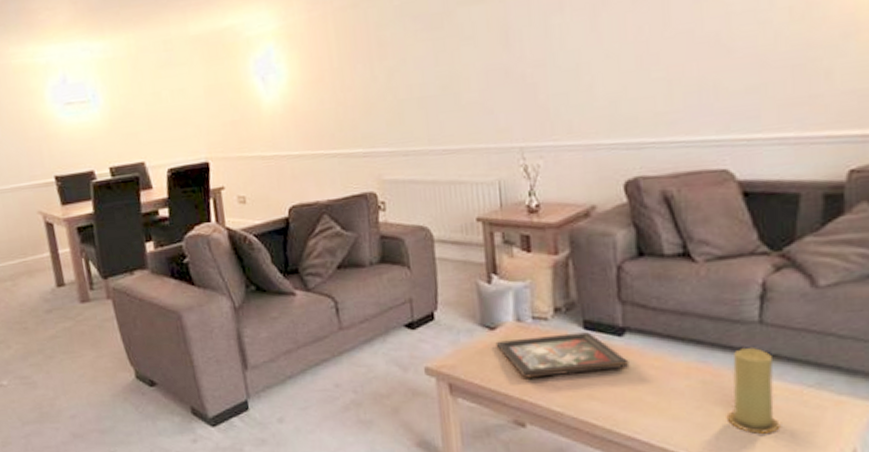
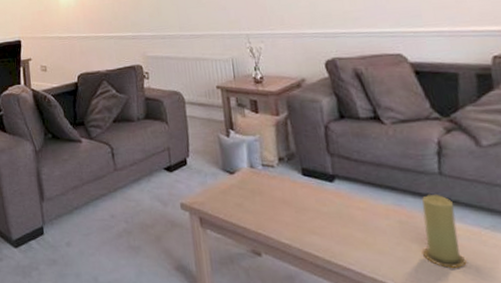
decorative tray: present [495,332,630,378] -> none [235,178,341,215]

